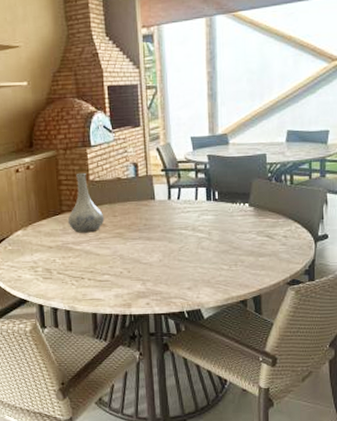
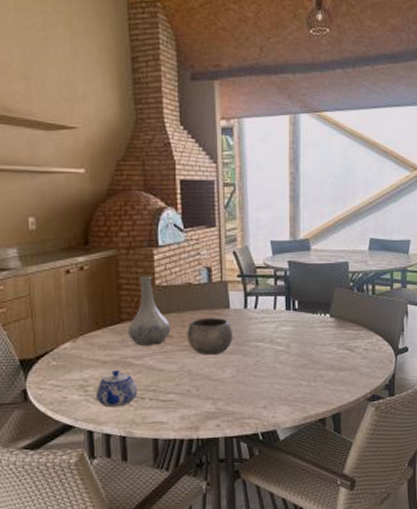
teapot: none [44,254,79,286] -> present [96,370,138,408]
bowl: none [118,208,158,242] -> present [187,318,232,356]

